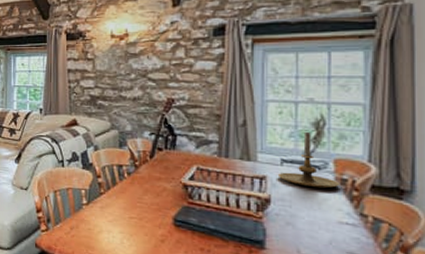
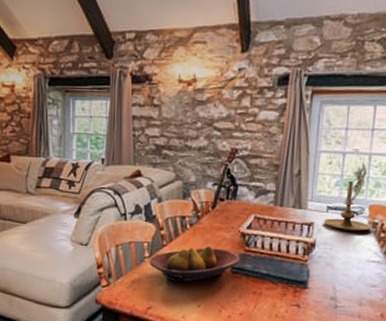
fruit bowl: none [87,195,184,233] -> present [149,245,241,283]

